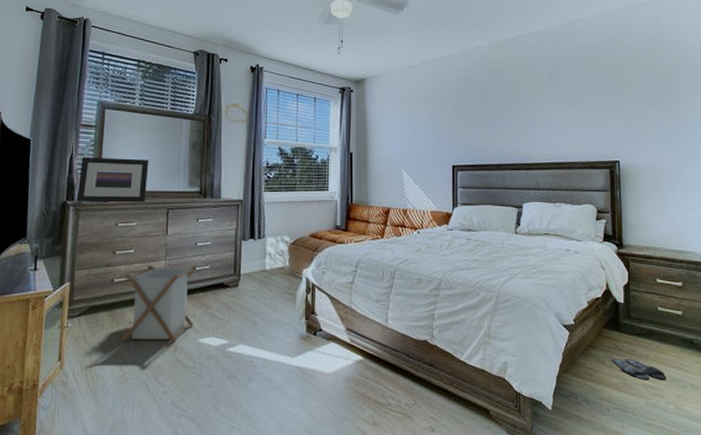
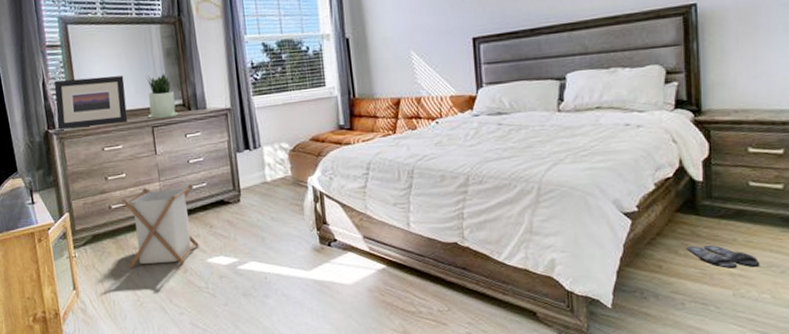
planter: none [165,163,195,203] -> present [146,74,179,119]

